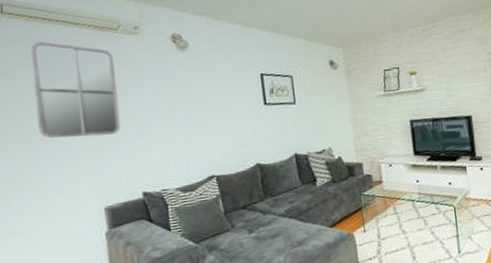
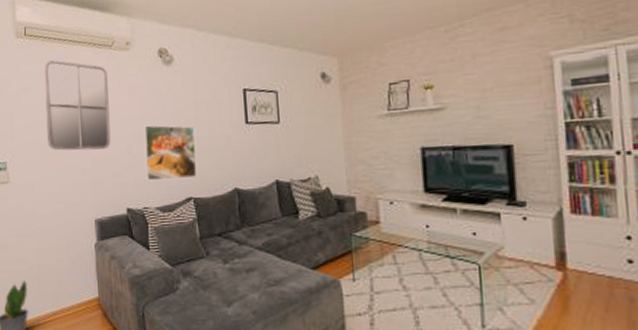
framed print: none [157,108,218,164] -> present [143,125,197,181]

